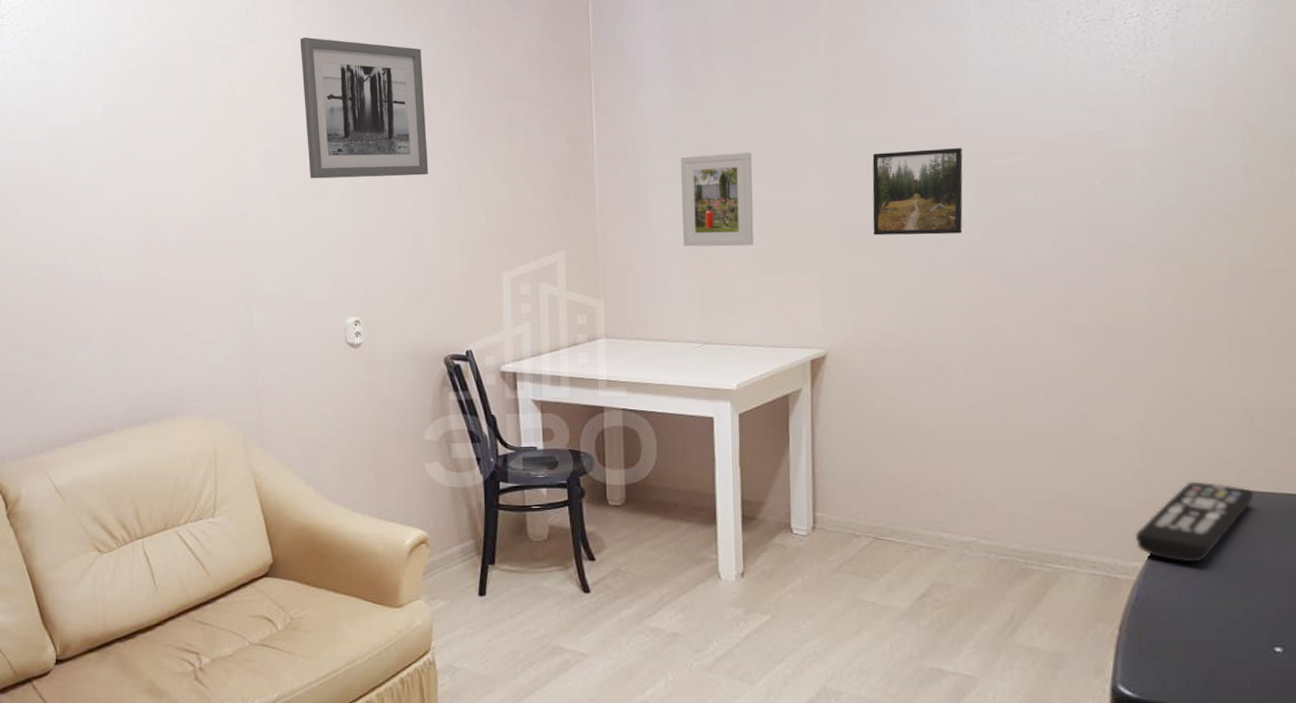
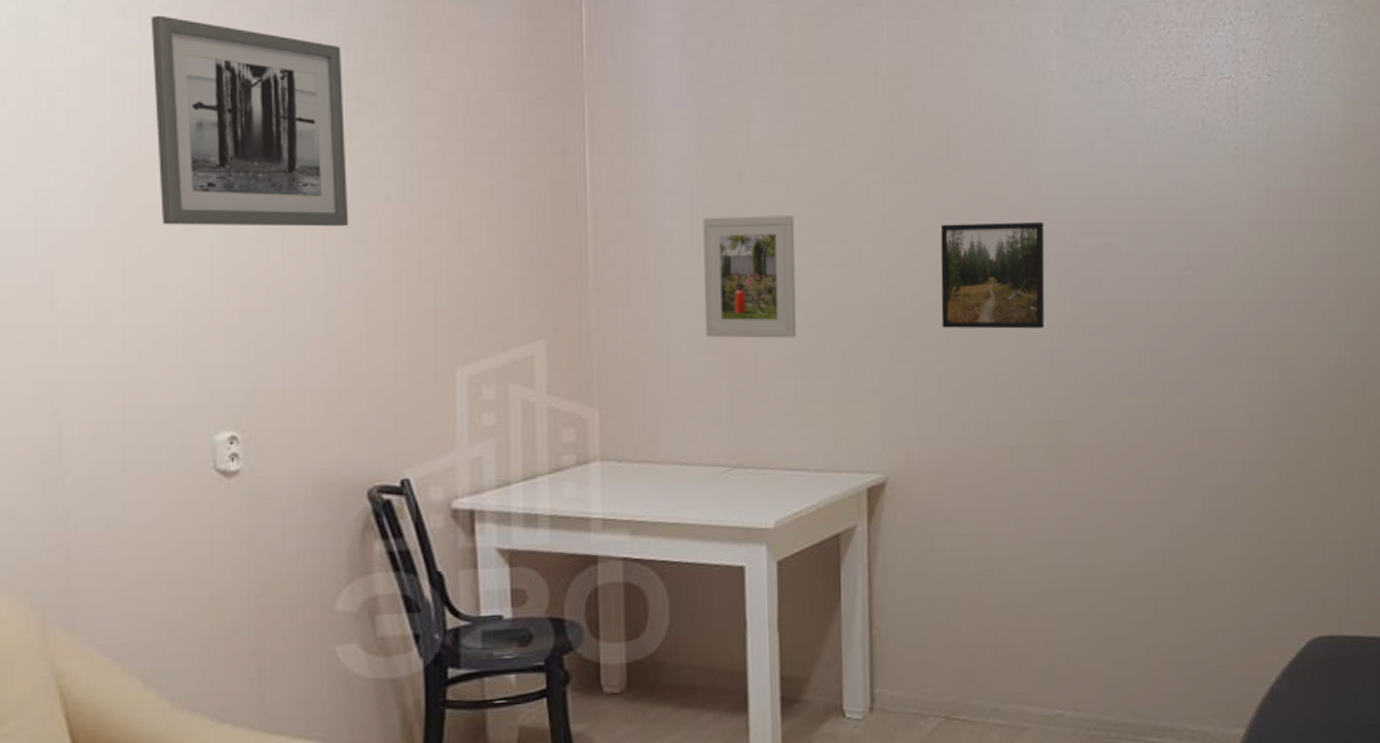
remote control: present [1134,481,1254,563] -> none [1235,627,1356,726]

